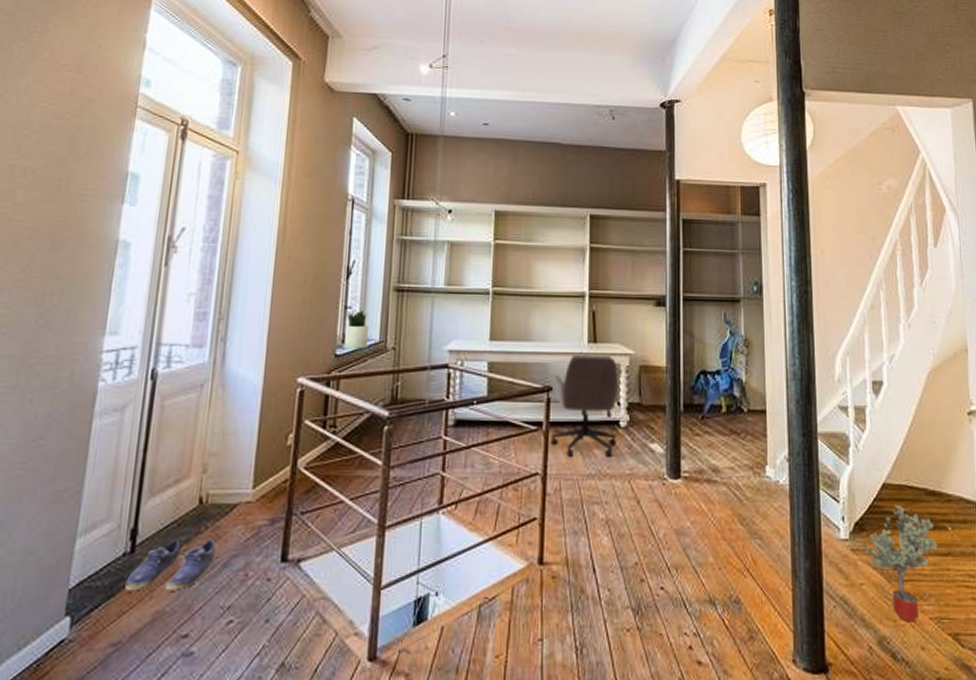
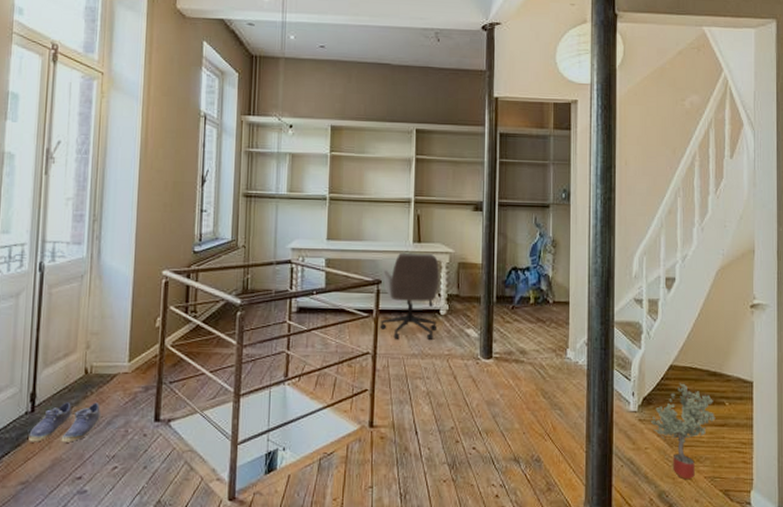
planter: present [341,309,370,350] -> none [199,213,223,247]

